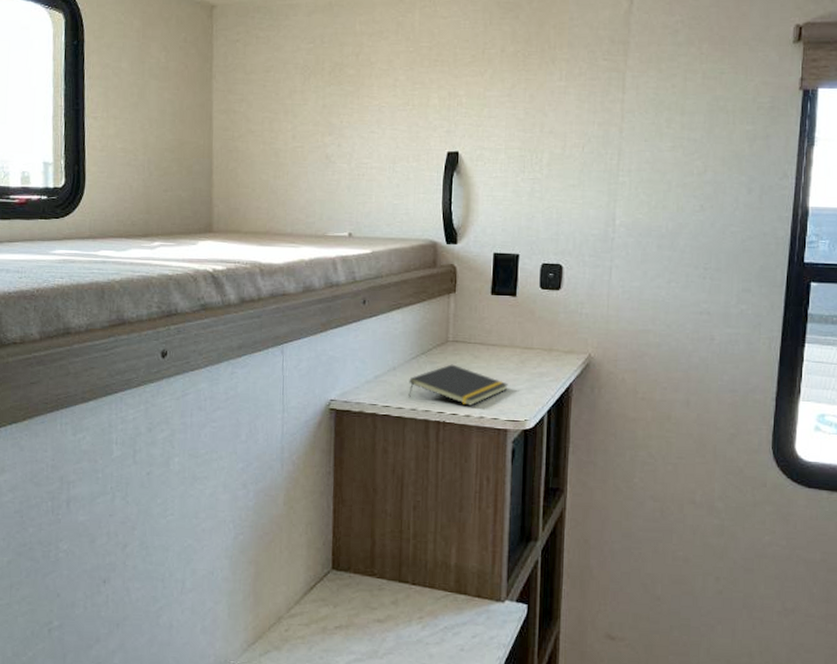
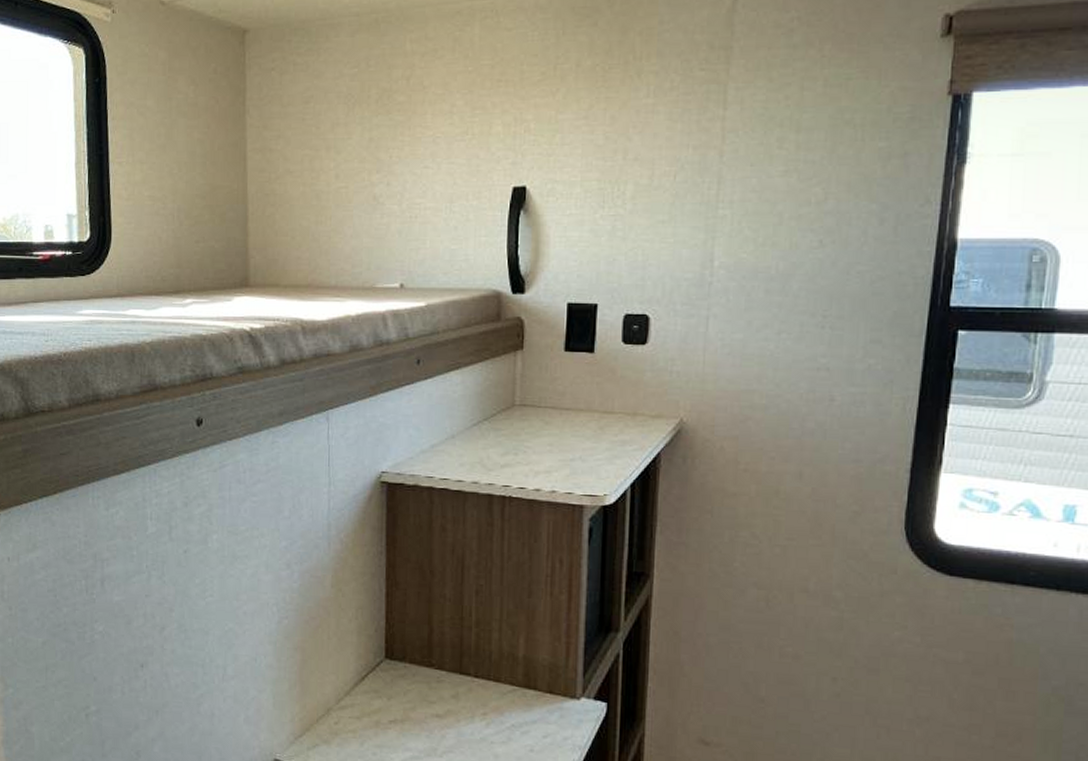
notepad: present [408,364,508,407] -> none [469,431,585,480]

